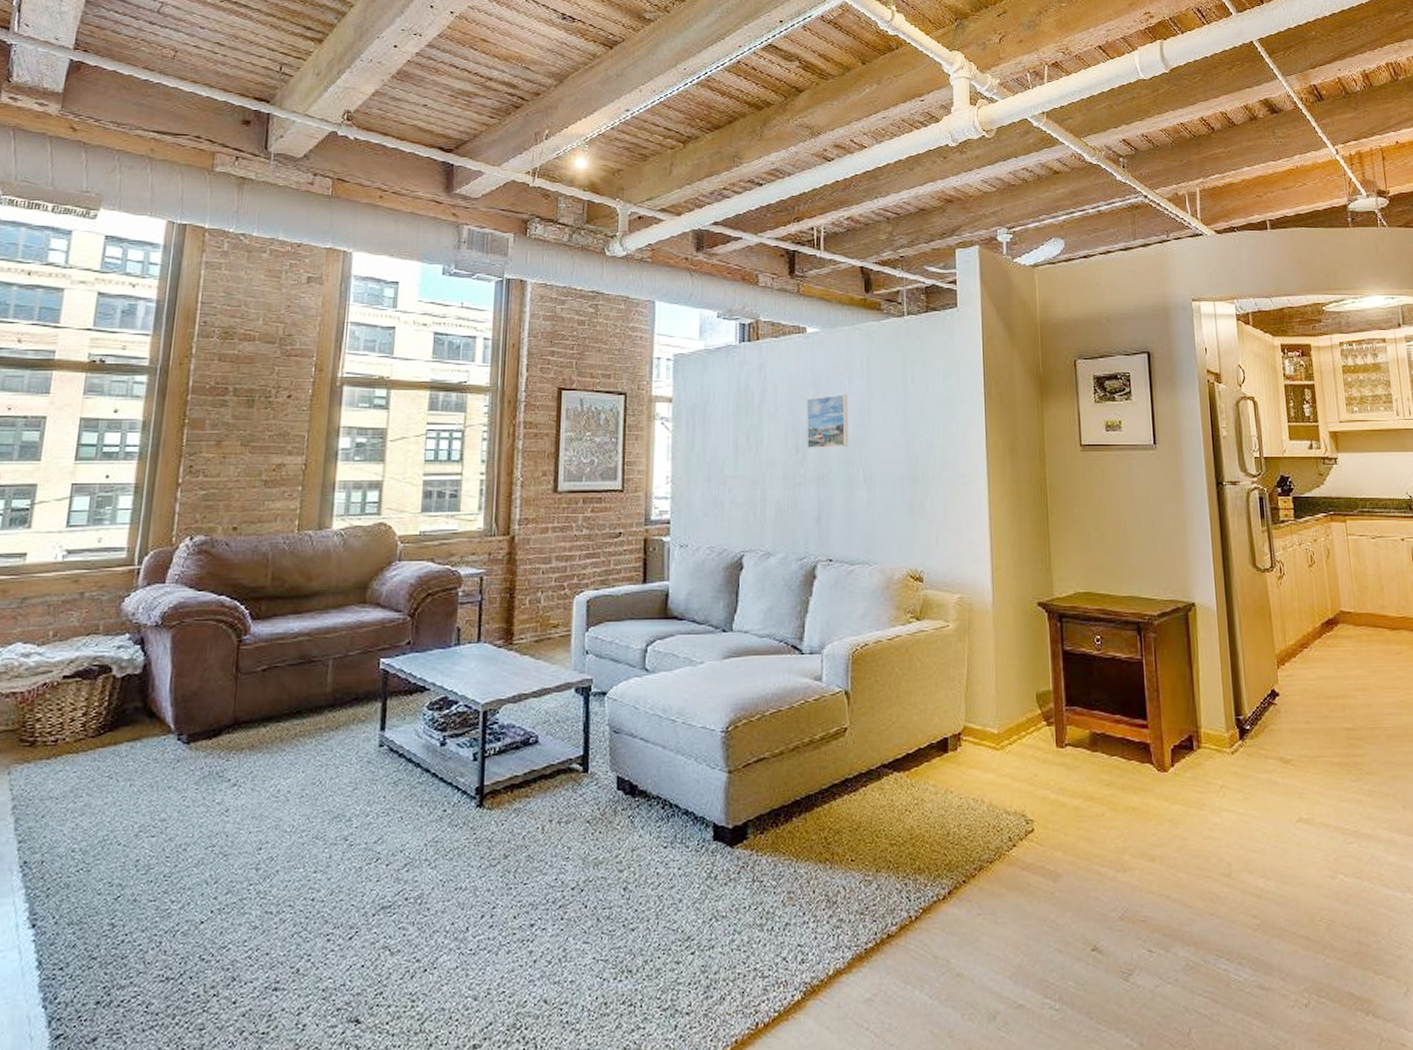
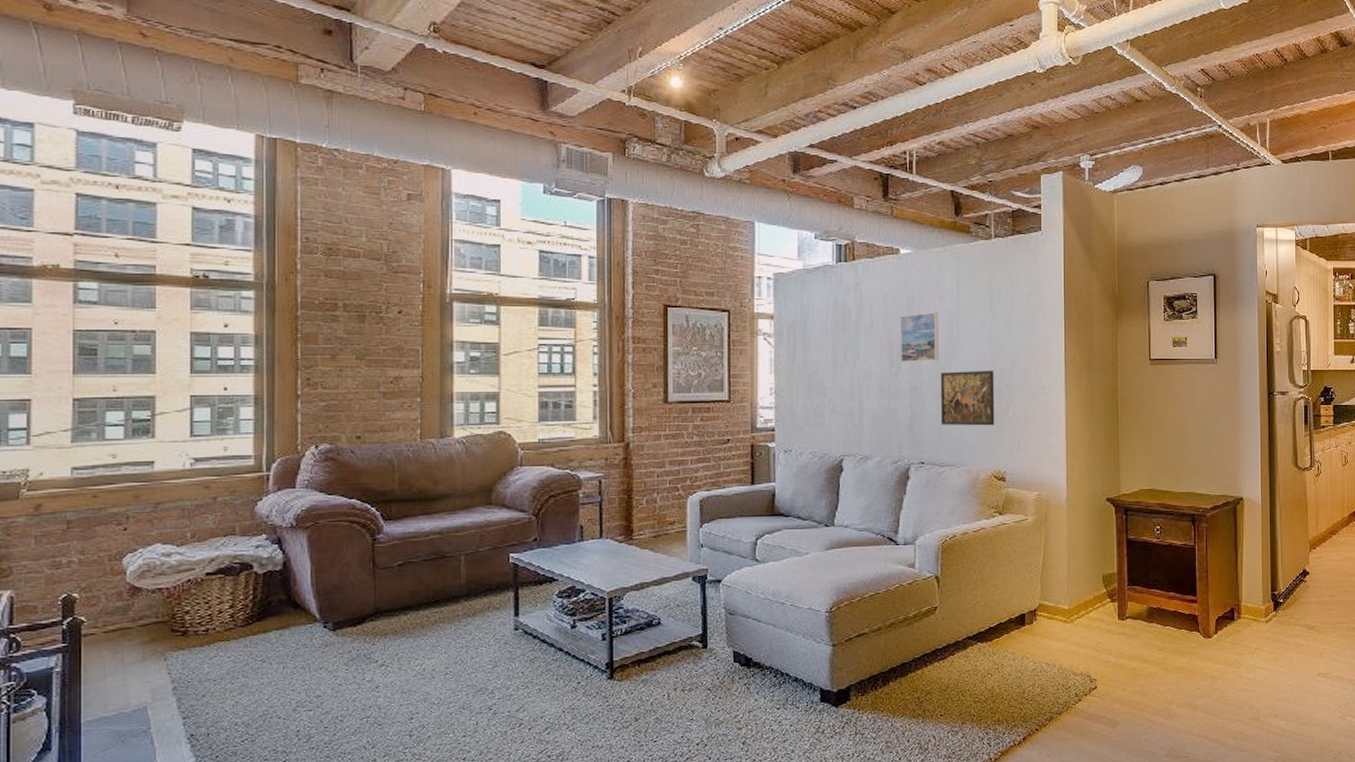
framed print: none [849,457,910,519] -> present [940,370,995,426]

